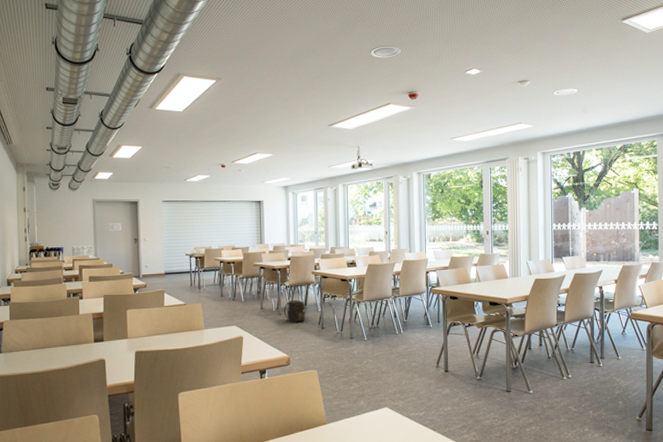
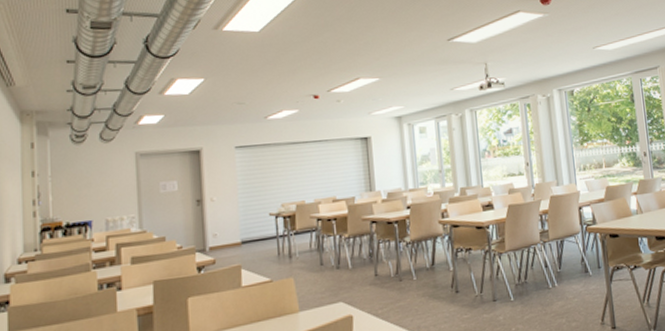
backpack: present [284,300,305,323] -> none [405,258,434,289]

